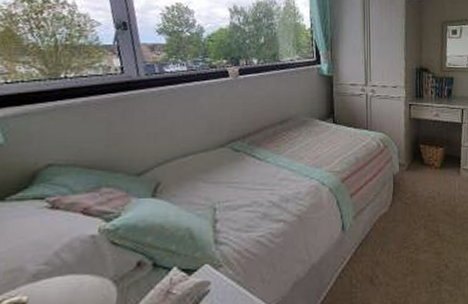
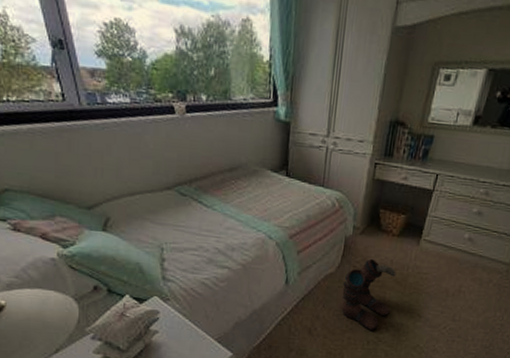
boots: none [398,194,446,271] -> present [342,259,396,331]

